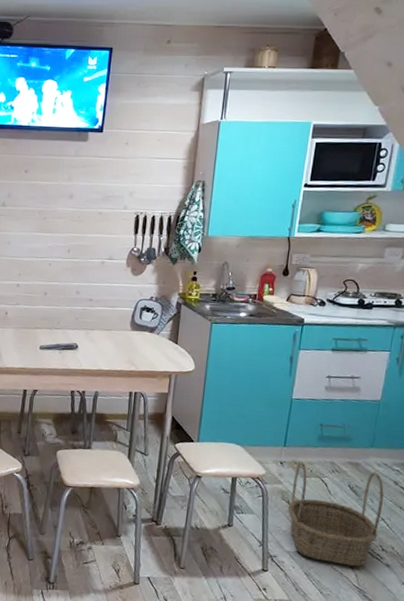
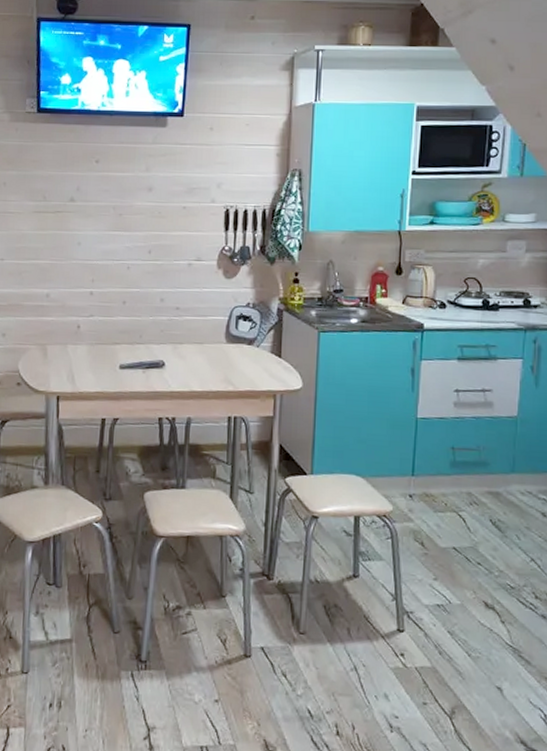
basket: present [288,461,384,567] -> none [423,492,531,620]

